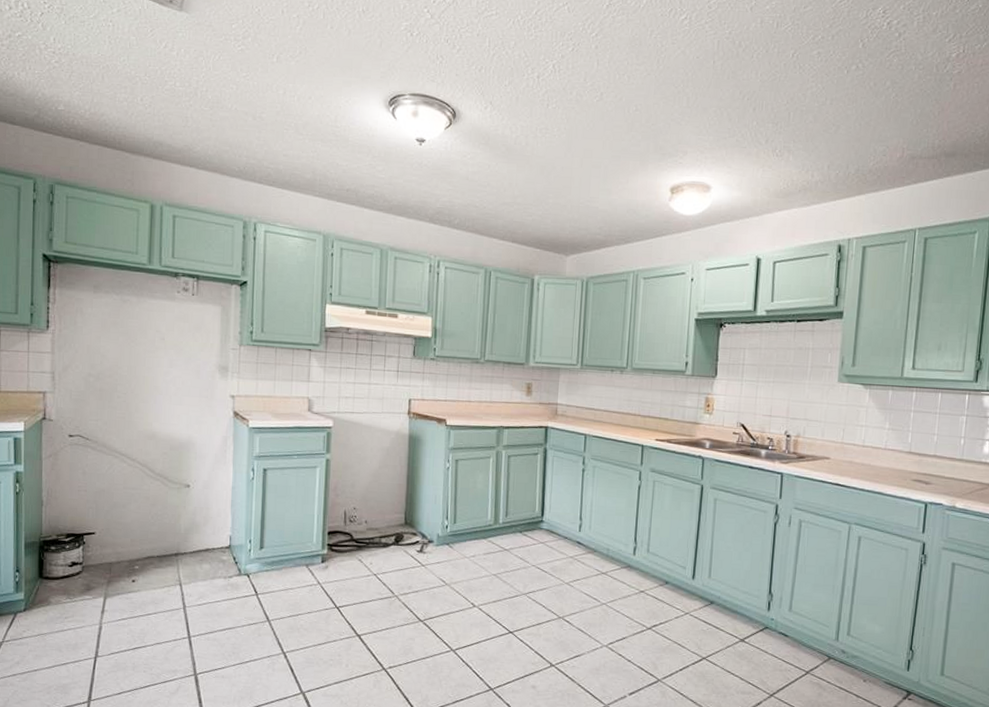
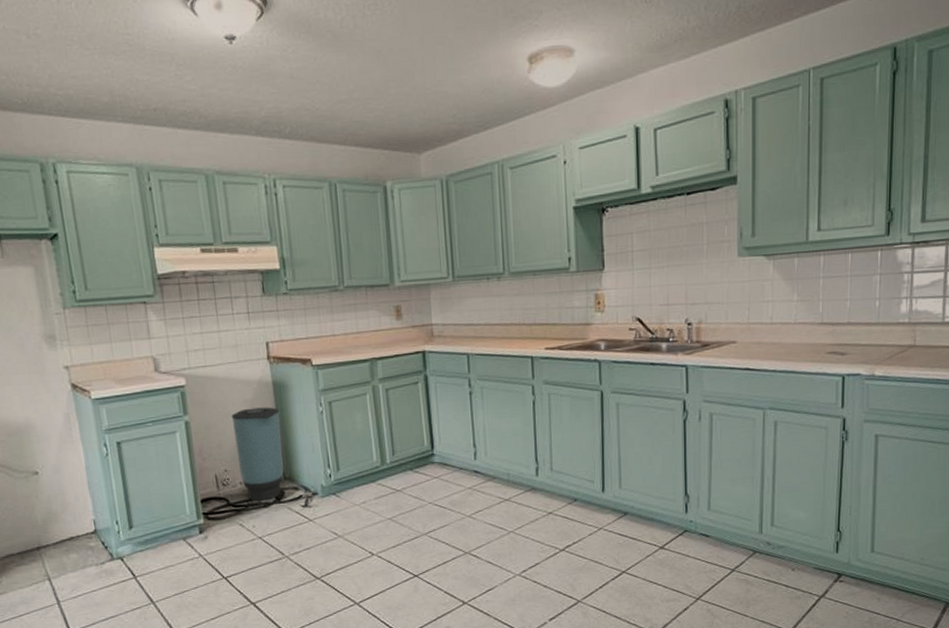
trash can: none [367,455,411,541] -> present [231,407,284,501]

